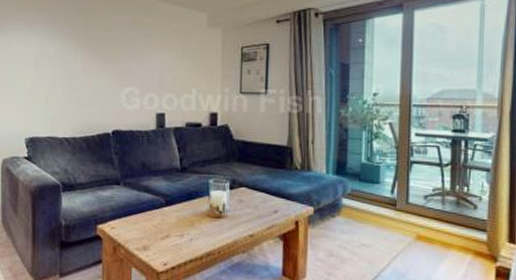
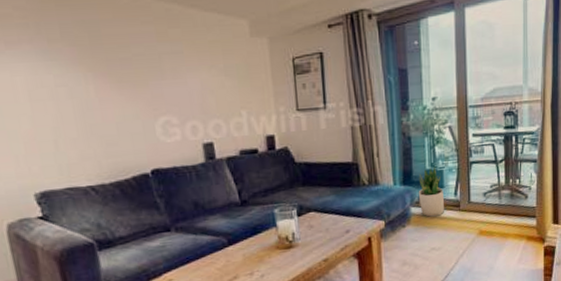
planter: none [351,160,379,212] -> present [418,165,444,217]

